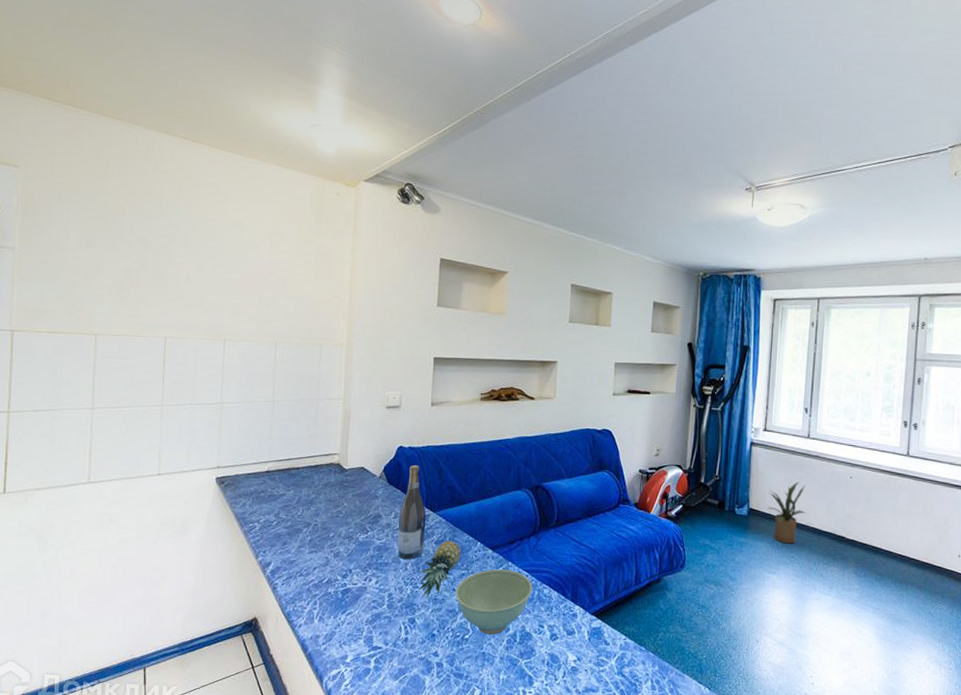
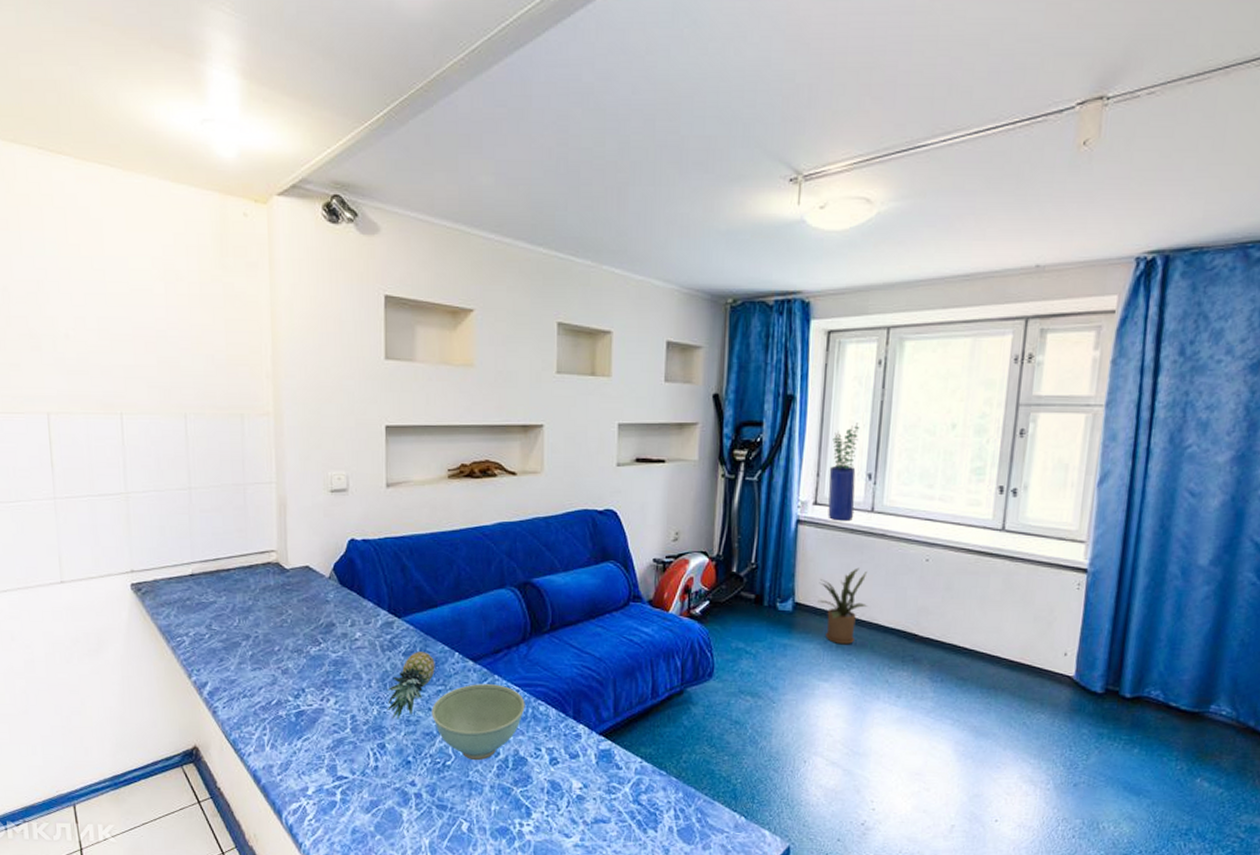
wine bottle: present [397,465,427,559] -> none [356,562,391,675]
vase: none [775,369,799,445] -> present [828,423,860,522]

